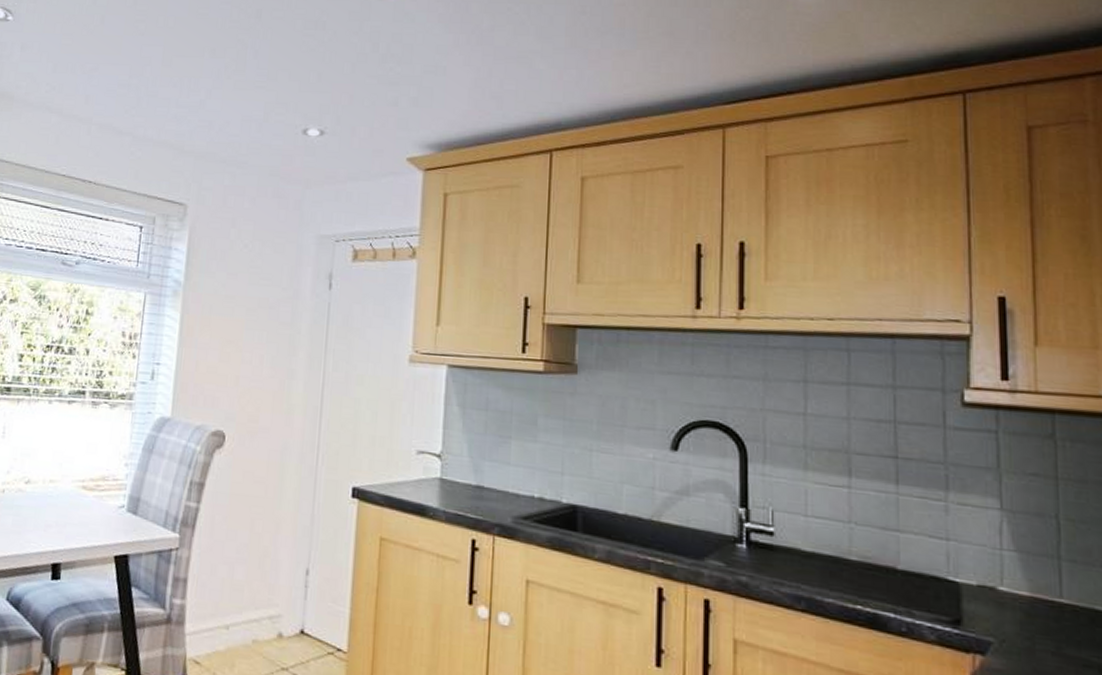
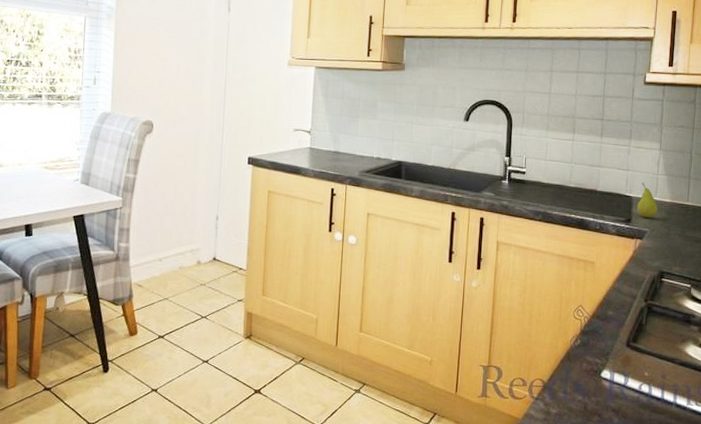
fruit: none [970,561,1008,620] -> present [637,183,658,218]

